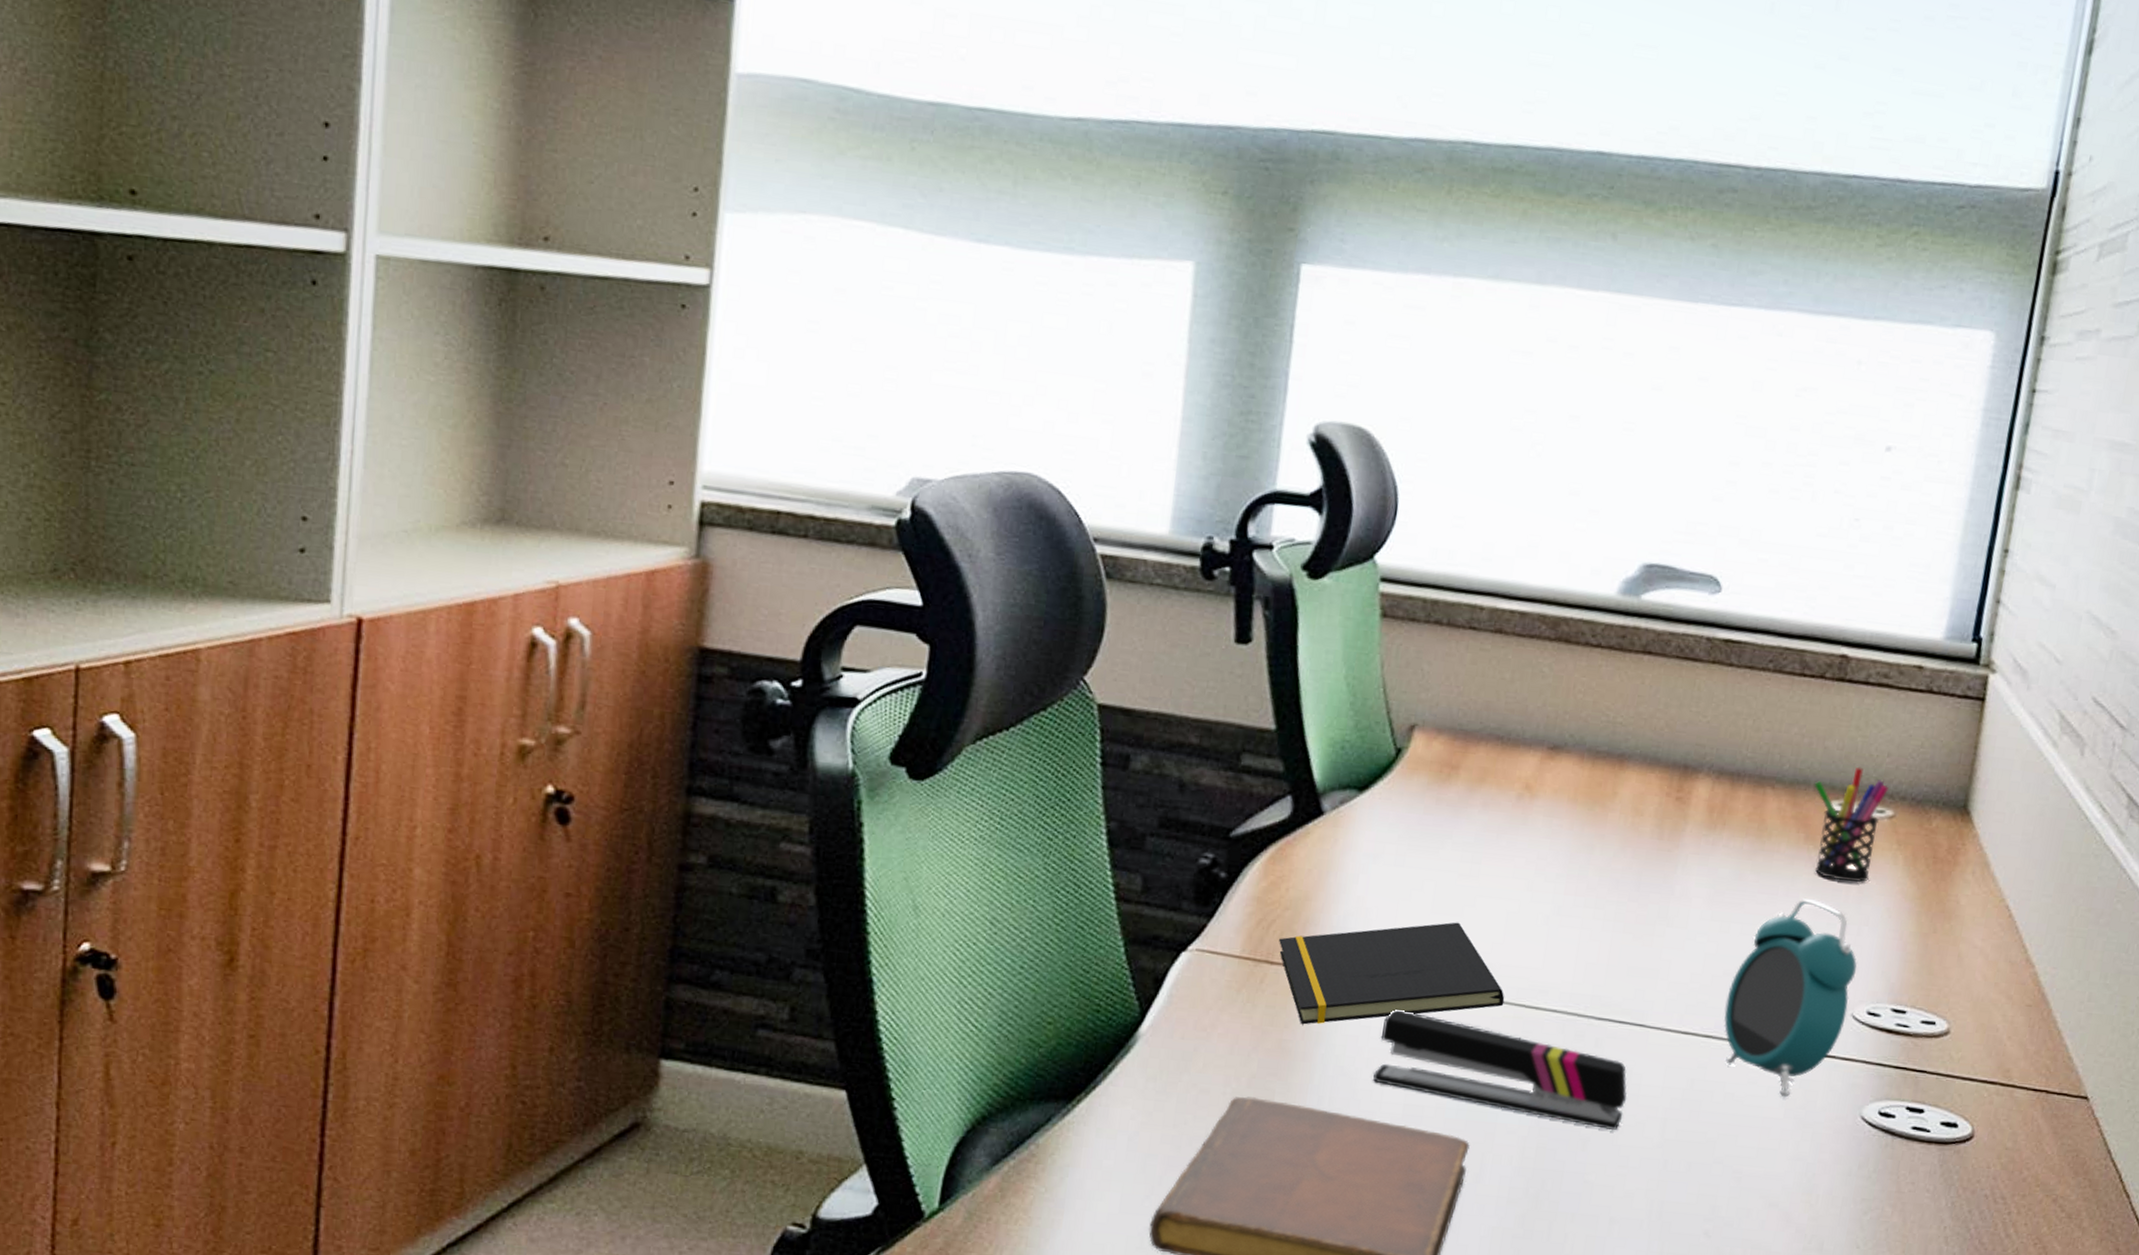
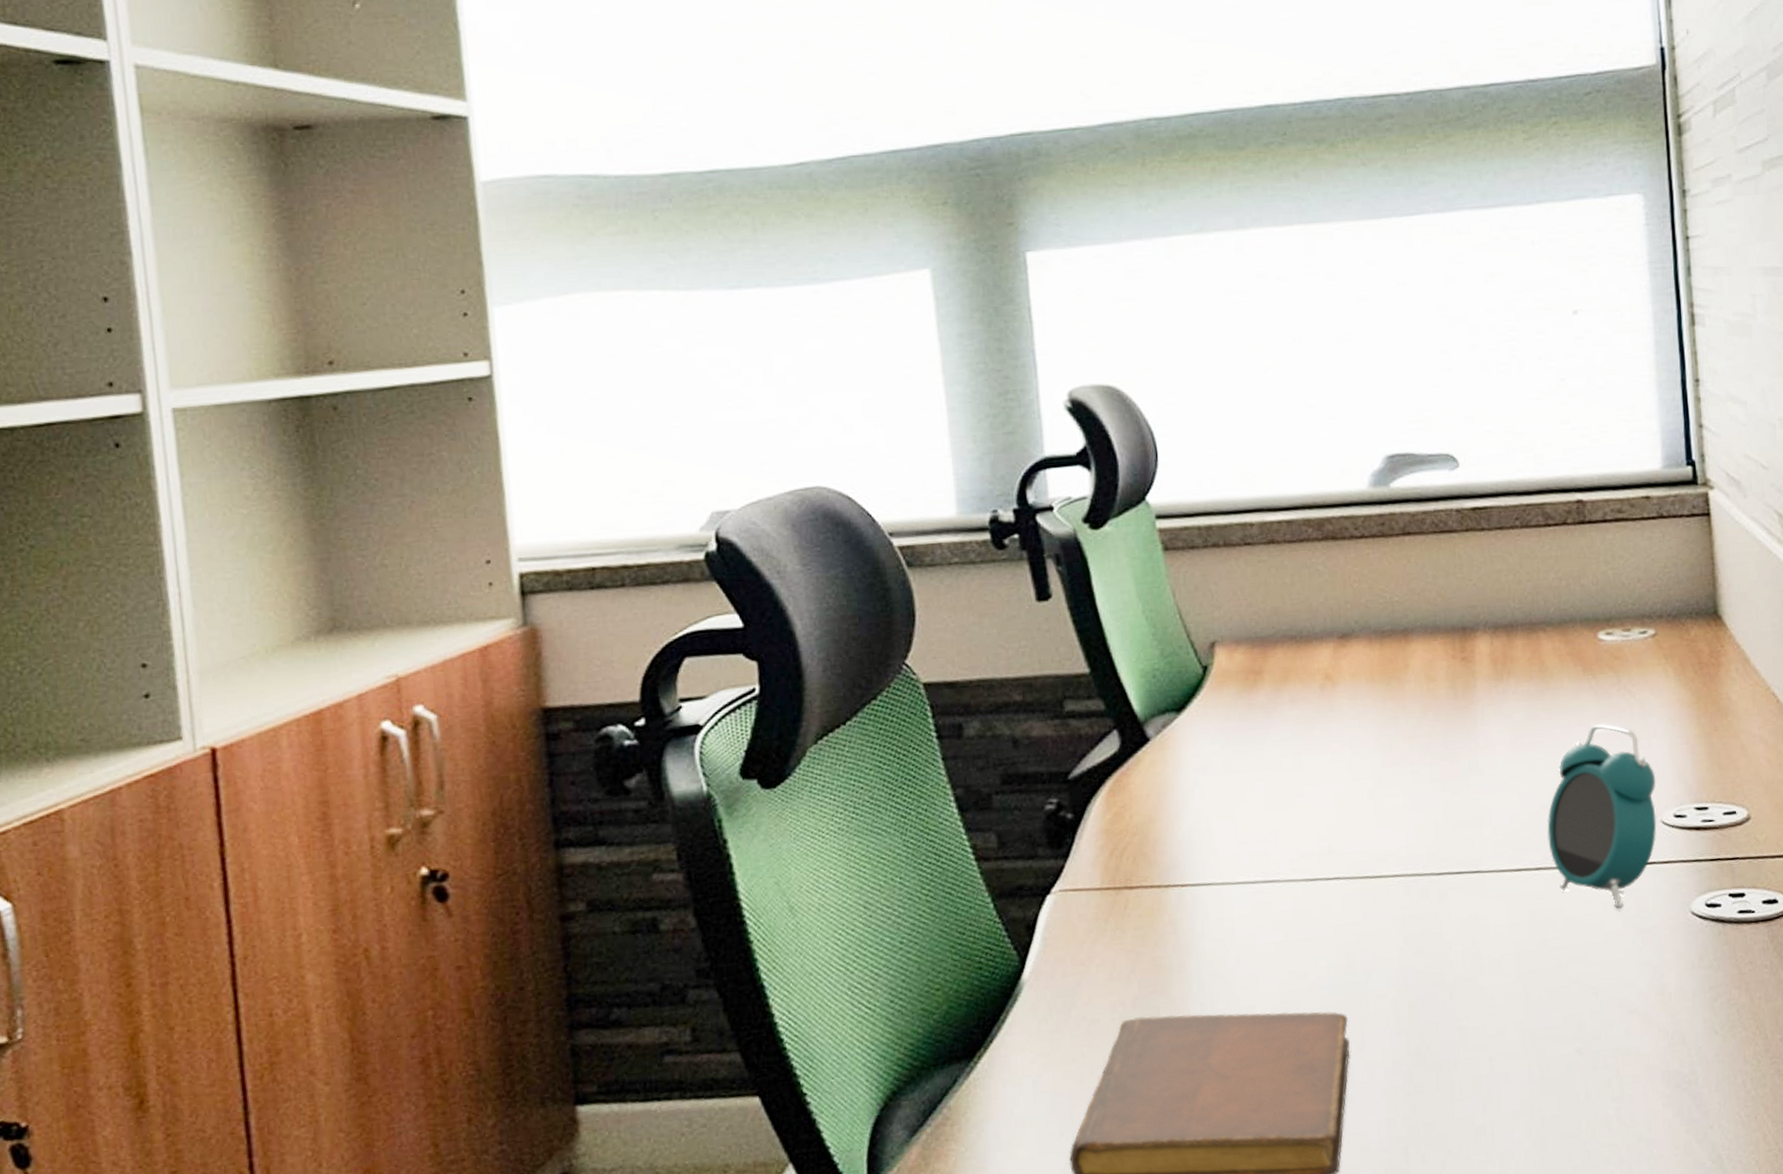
notepad: present [1279,922,1505,1025] -> none [1133,813,1350,939]
stapler: present [1373,1009,1627,1130] -> none [1245,905,1480,979]
pen holder: present [1814,766,1888,882] -> none [1580,596,1647,702]

